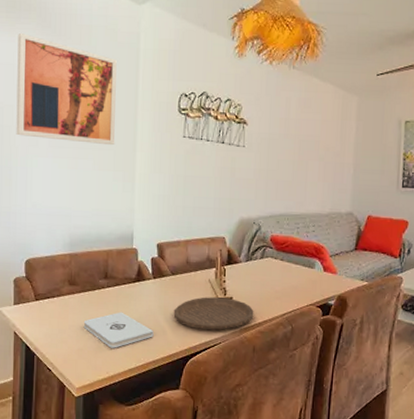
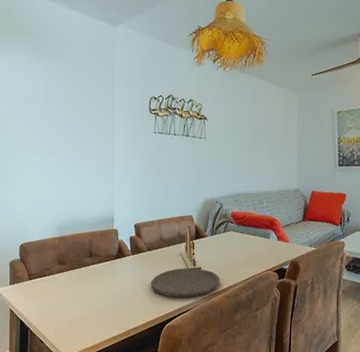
wall art: present [16,32,117,146] -> none [11,52,97,143]
notepad: present [83,312,154,348] -> none [71,286,134,319]

